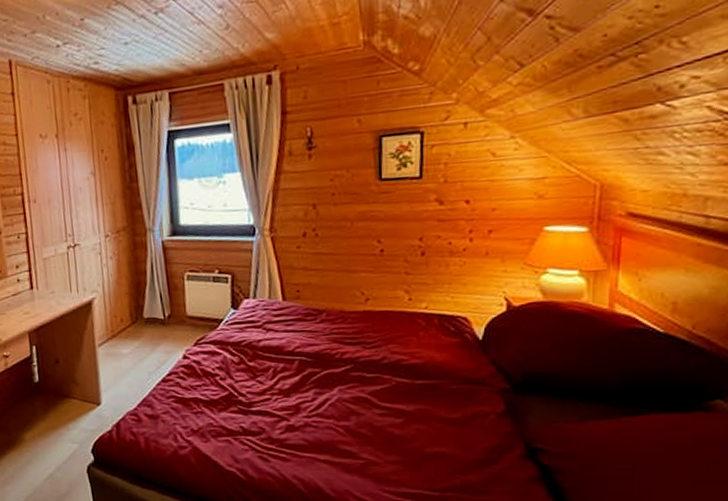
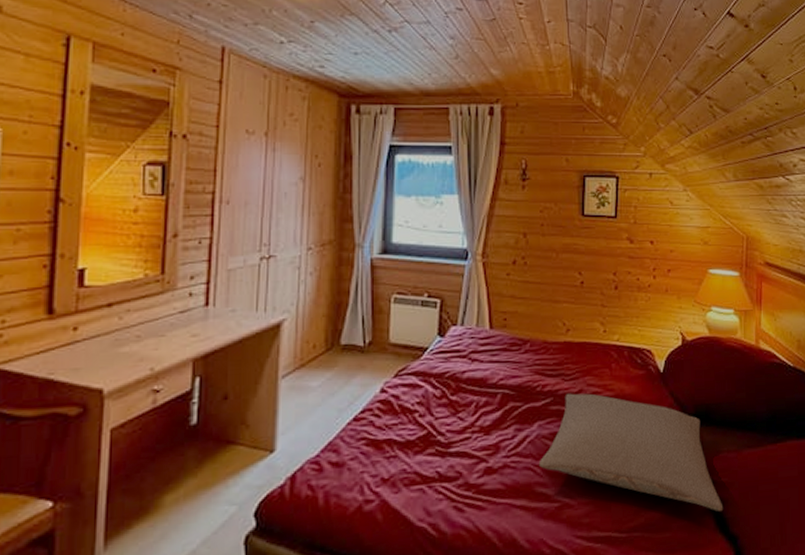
pillow: none [341,360,559,480] -> present [538,393,724,511]

